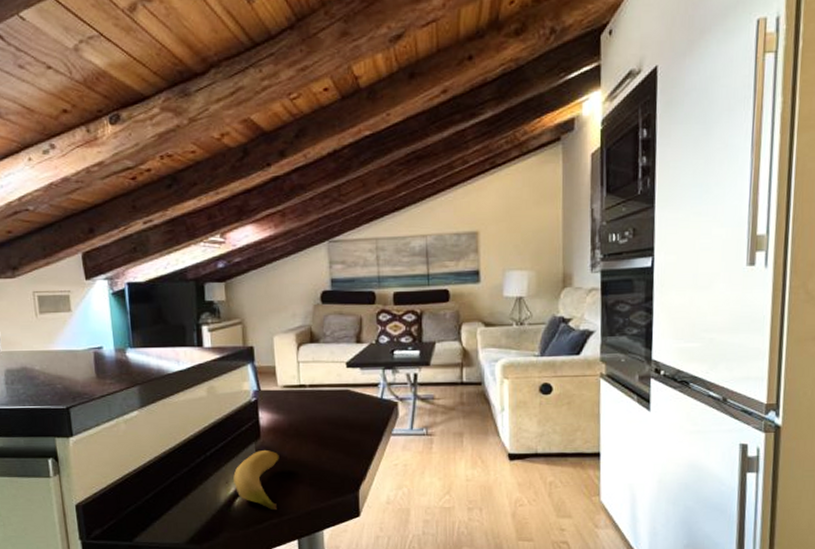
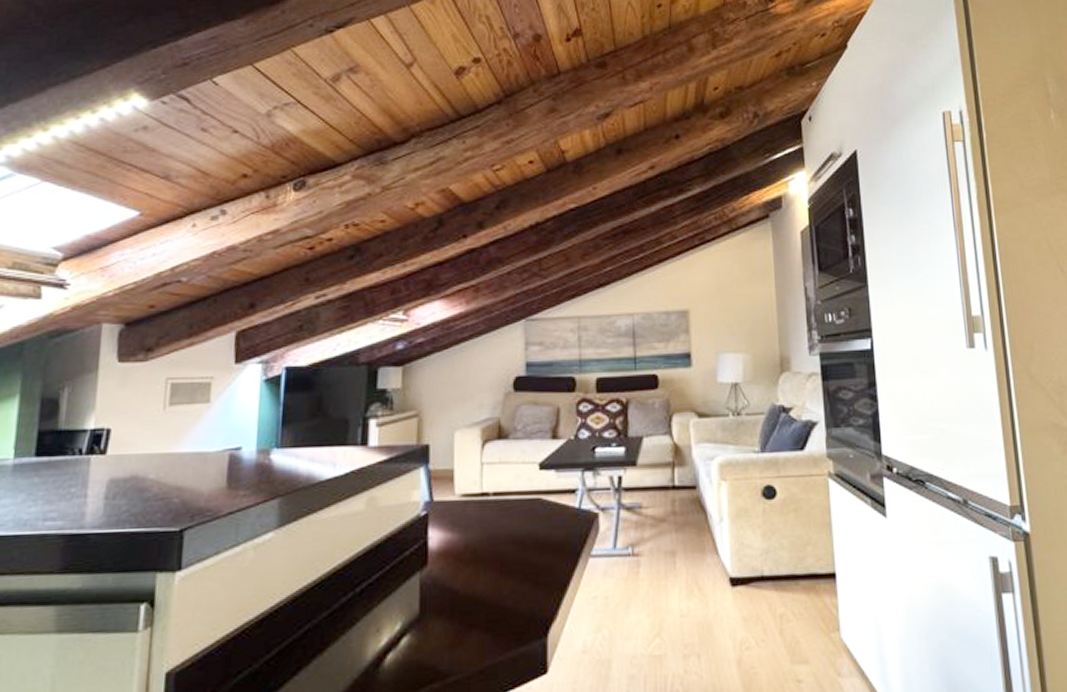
banana: present [233,449,279,511] -> none [387,581,449,670]

